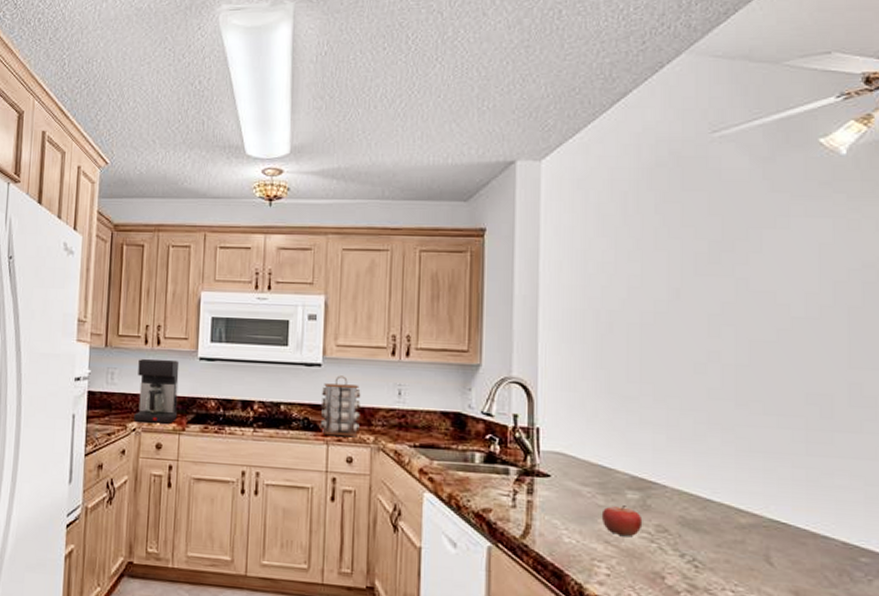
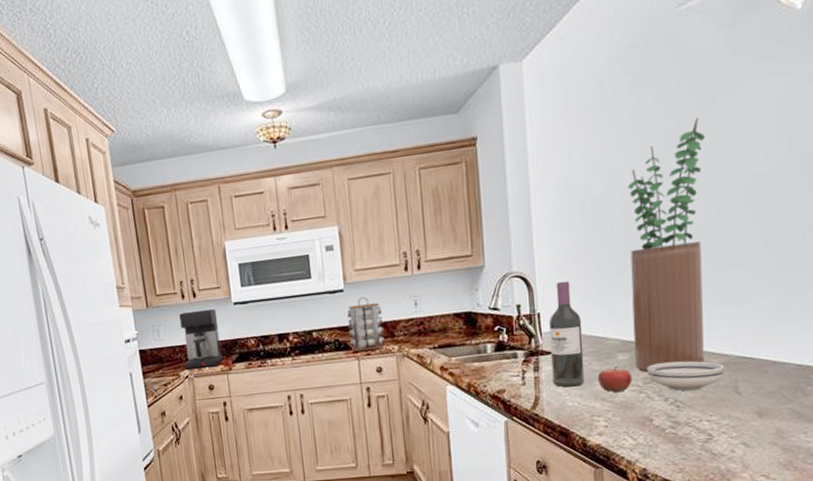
wine bottle: none [548,396,587,521] -> present [549,281,585,387]
vase: none [647,247,737,520] -> present [628,118,705,373]
bowl: none [660,510,754,551] -> present [646,361,725,391]

